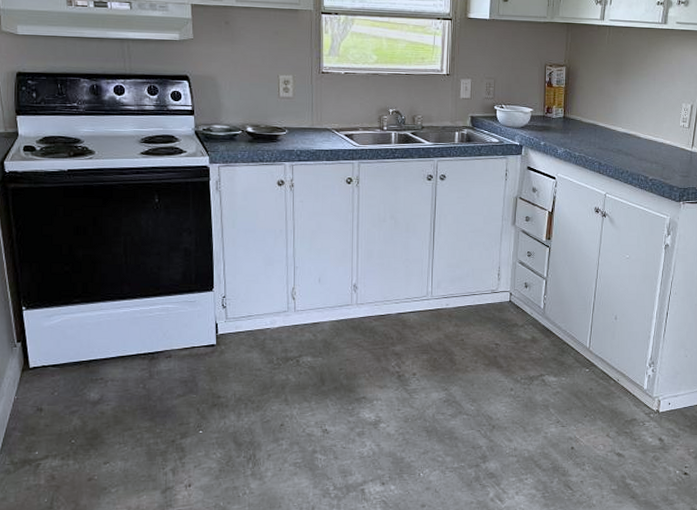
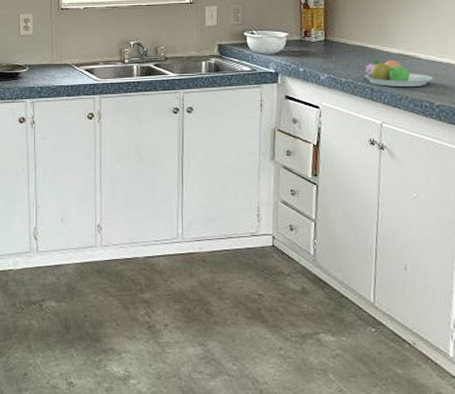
fruit bowl: none [594,136,650,162] -> present [364,59,434,86]

